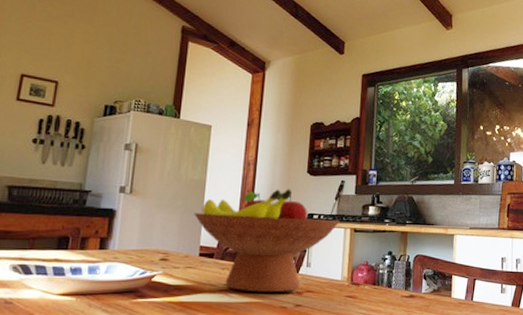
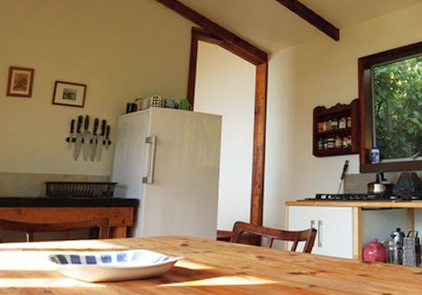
fruit bowl: present [194,189,340,293] -> none [210,171,347,274]

